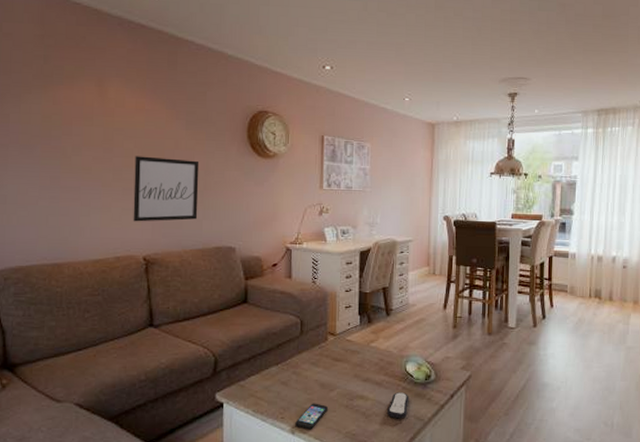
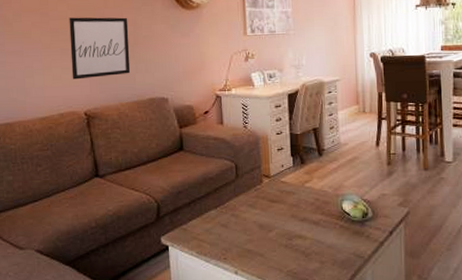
smartphone: present [295,403,328,430] -> none [237,243,268,270]
remote control: present [387,392,409,419] -> none [326,231,348,257]

